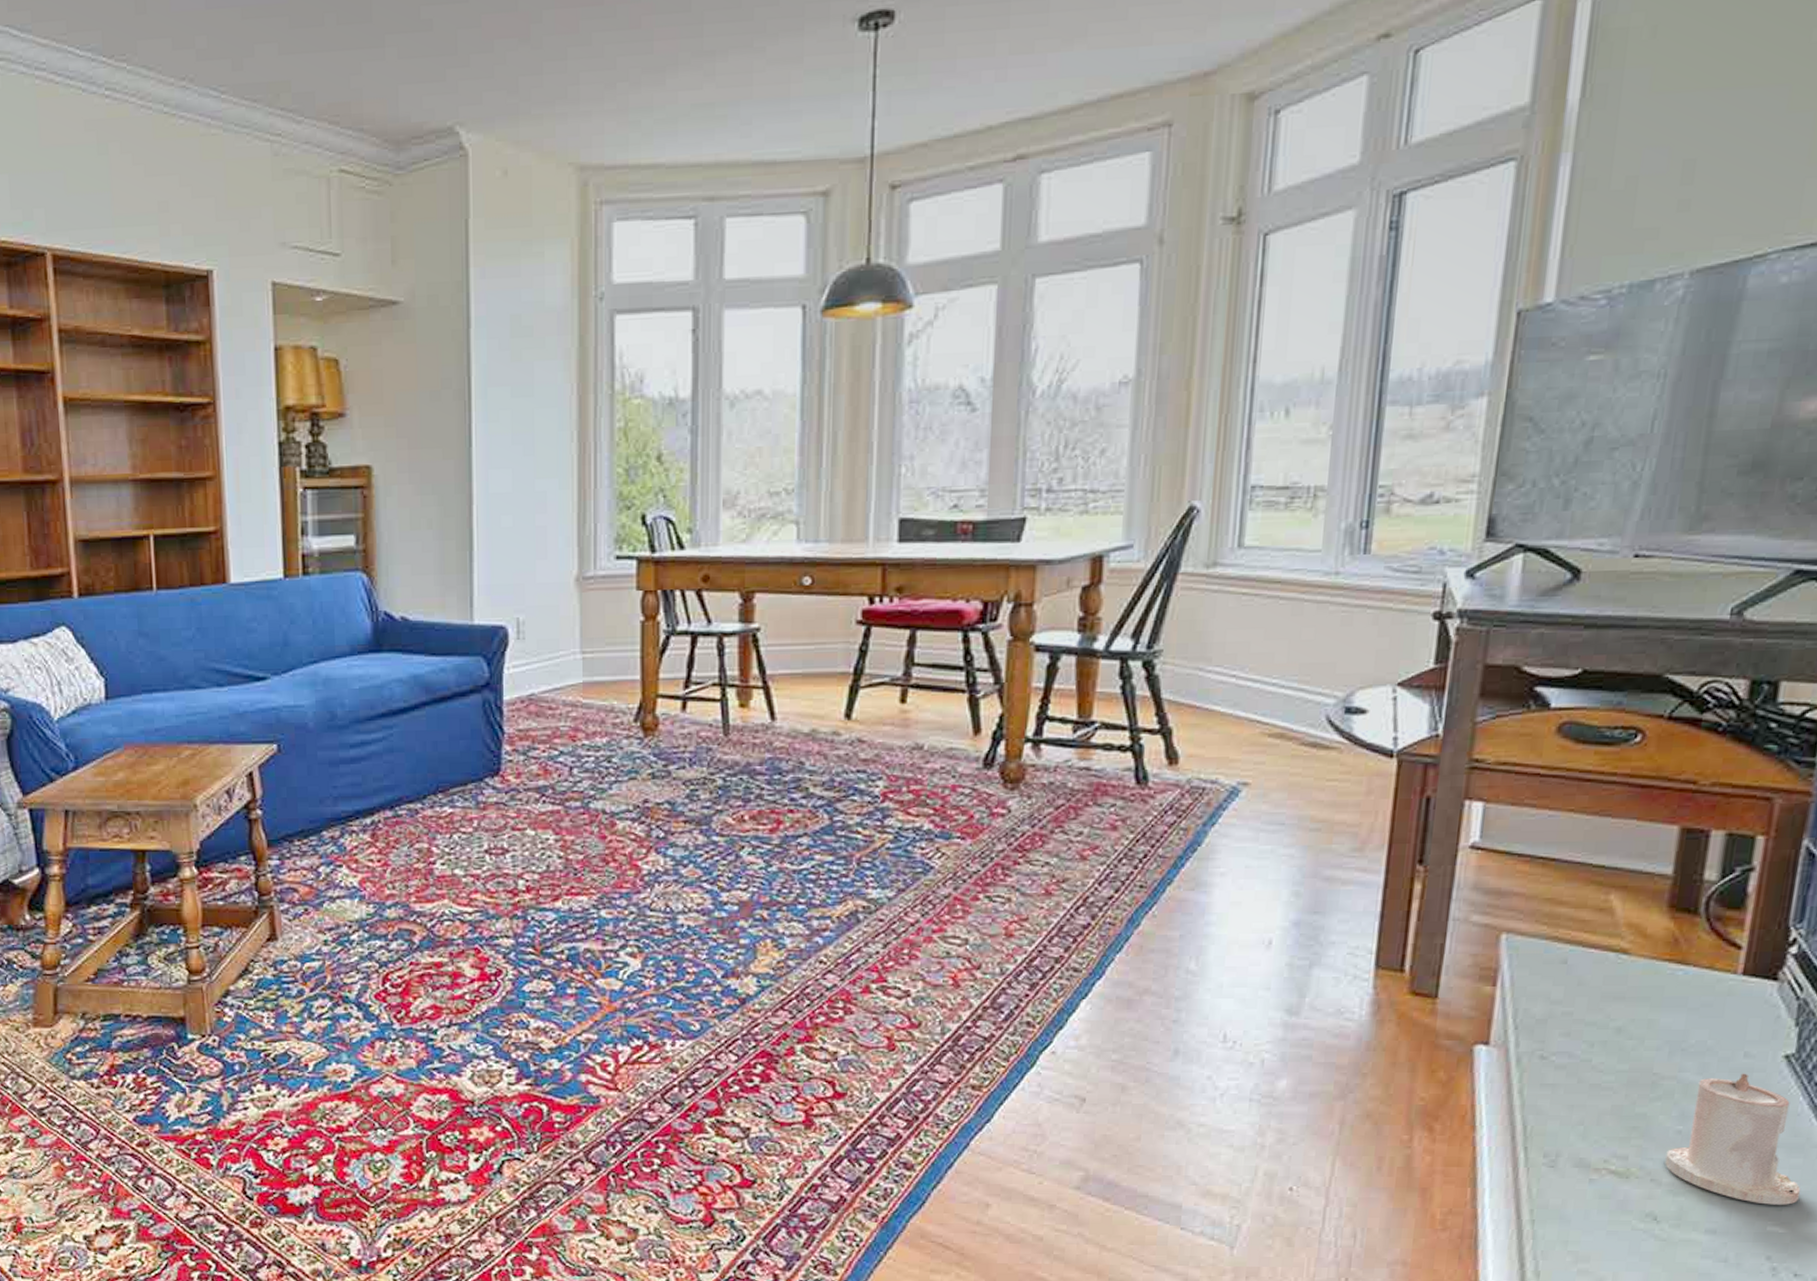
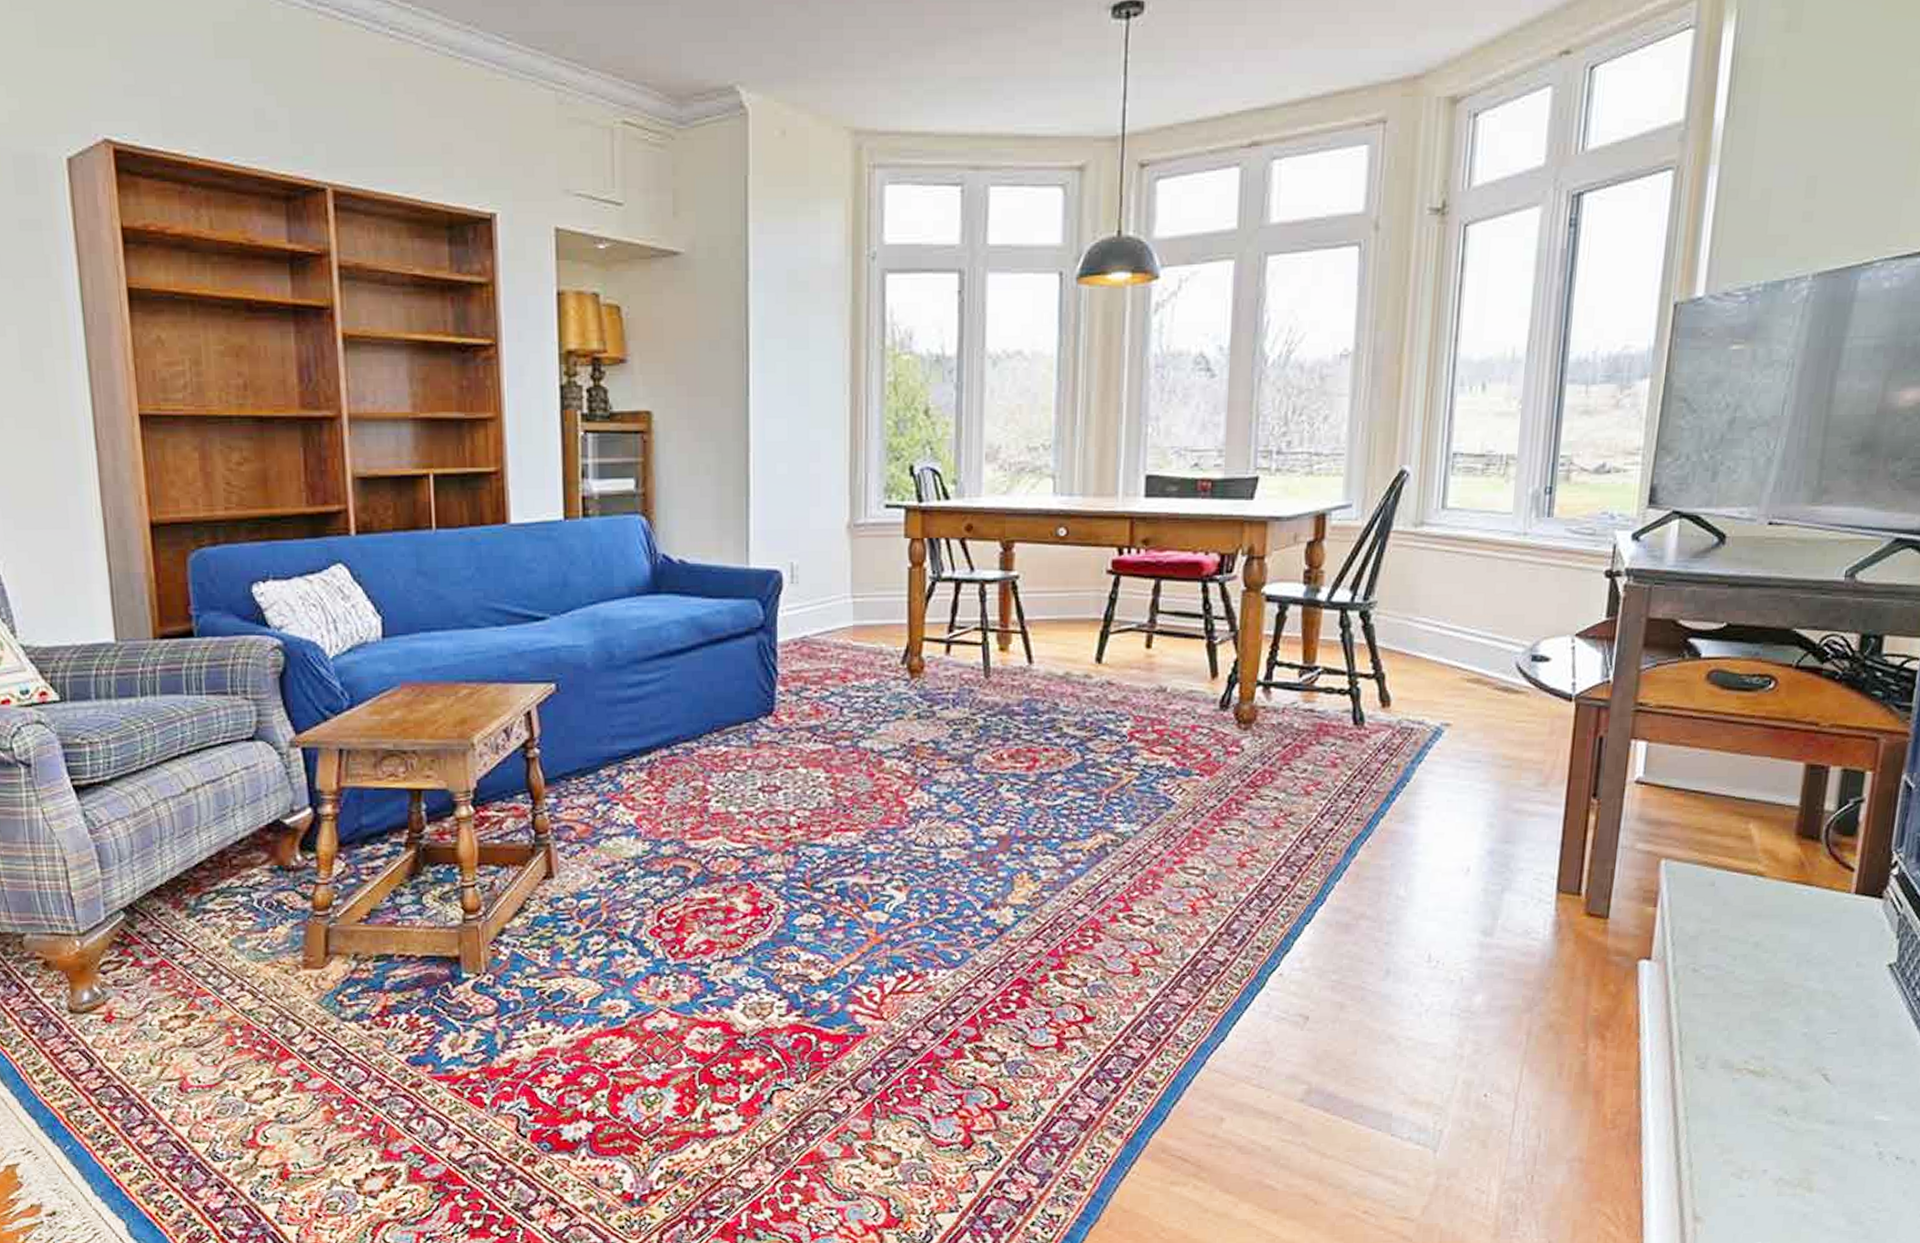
candle: present [1665,1073,1801,1205] -> none [1793,980,1901,1097]

